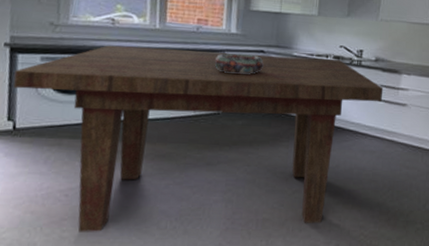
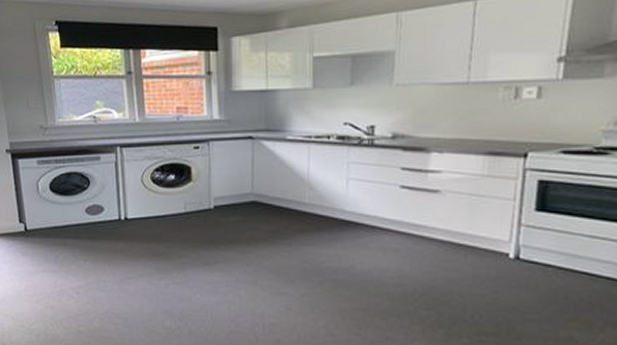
dining table: present [13,45,384,232] -> none [18,141,406,331]
decorative bowl: present [214,53,264,75] -> none [199,142,253,166]

